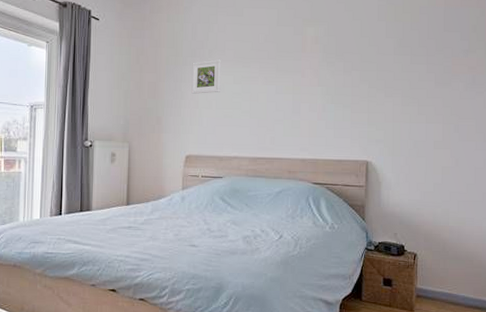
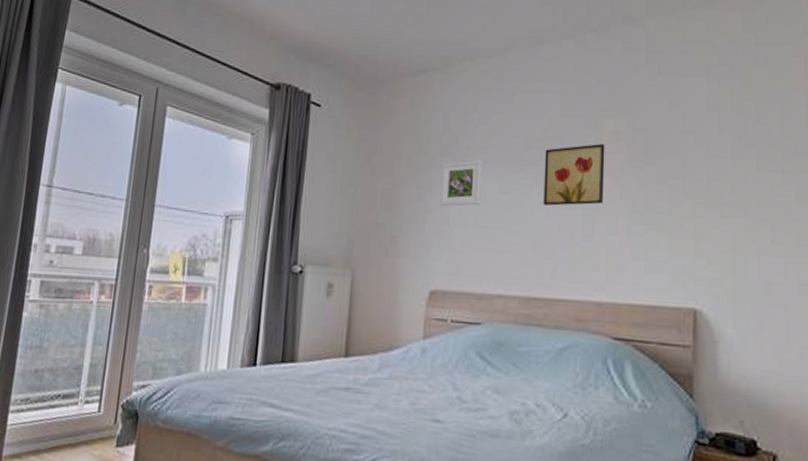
wall art: none [265,46,308,92] -> present [543,144,605,206]

